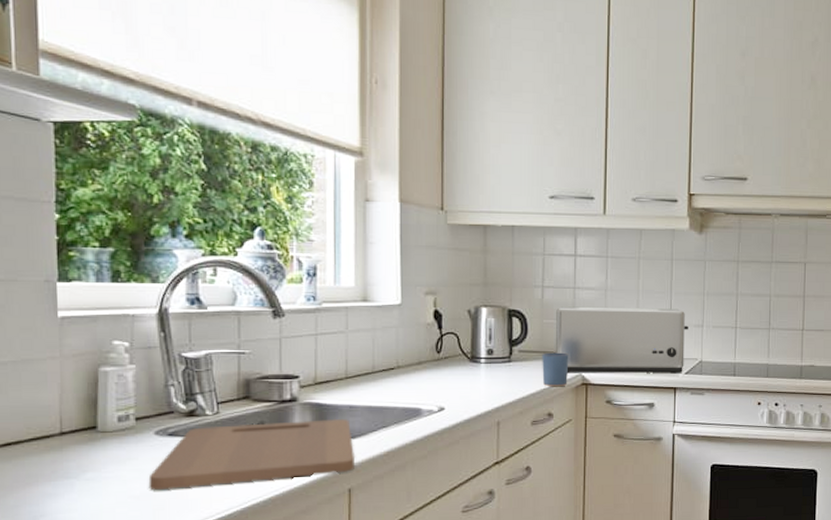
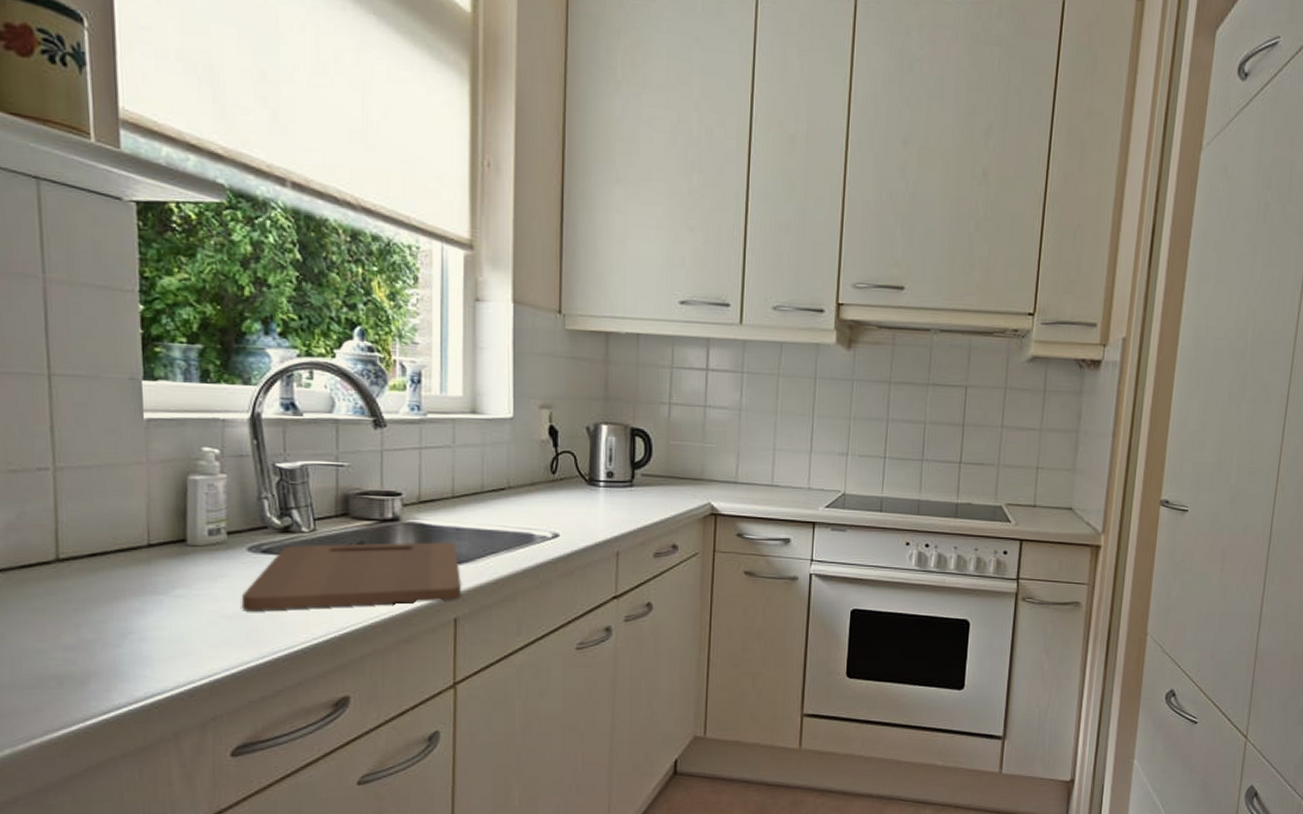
mug: present [542,352,569,387] -> none [667,477,697,517]
toaster: present [555,306,688,374] -> none [682,426,831,507]

